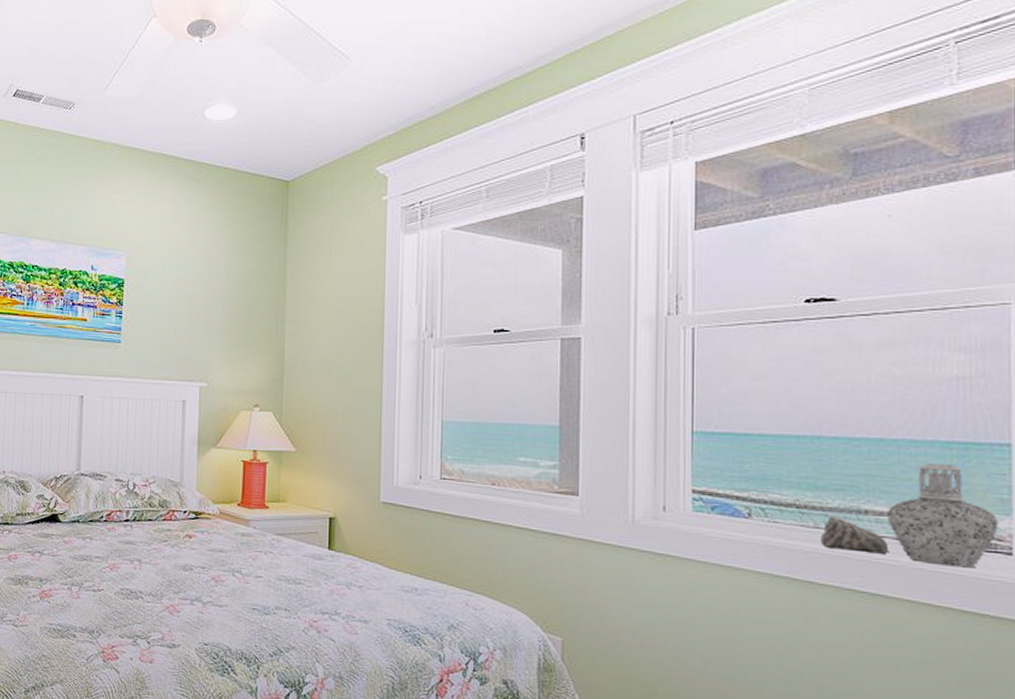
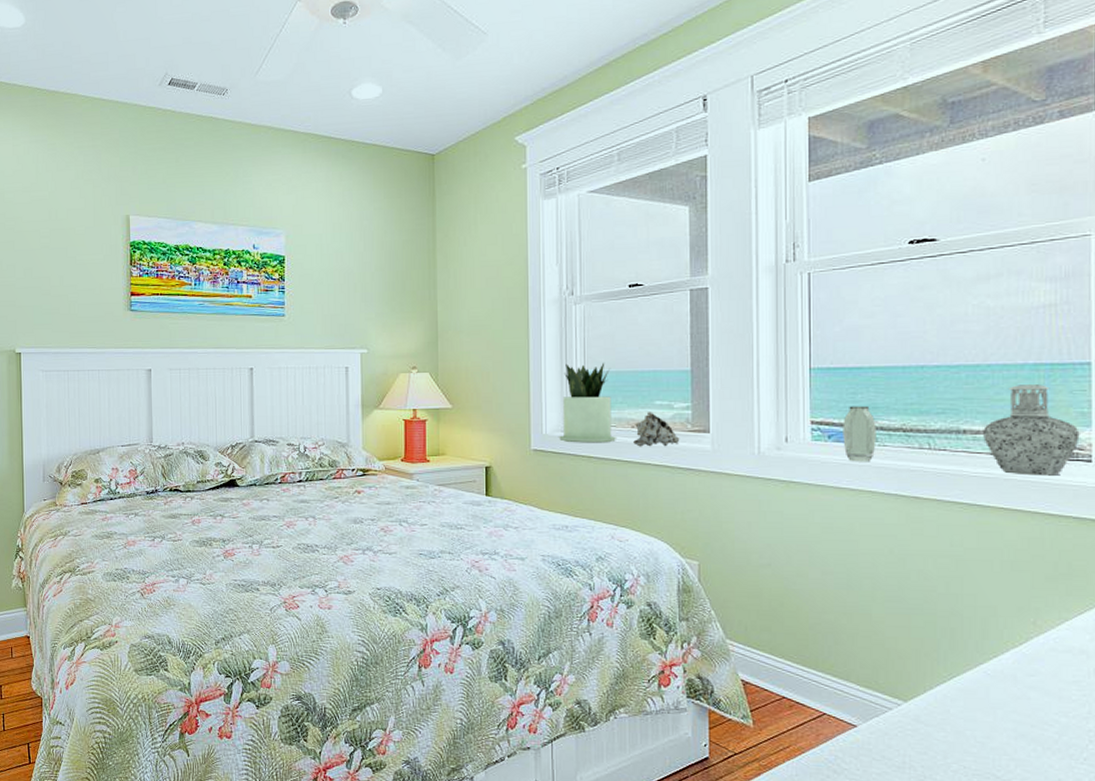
planter: none [410,411,476,500] -> present [558,363,617,443]
seashell: none [493,469,546,508] -> present [633,412,680,447]
vase: none [728,475,766,540] -> present [843,405,876,462]
seashell: present [821,515,890,556] -> none [925,436,985,470]

